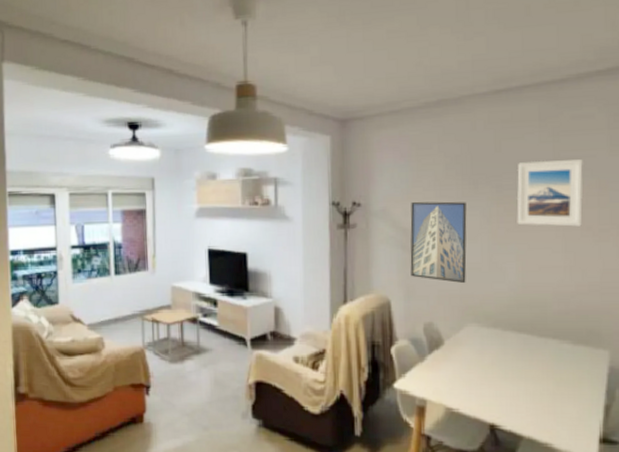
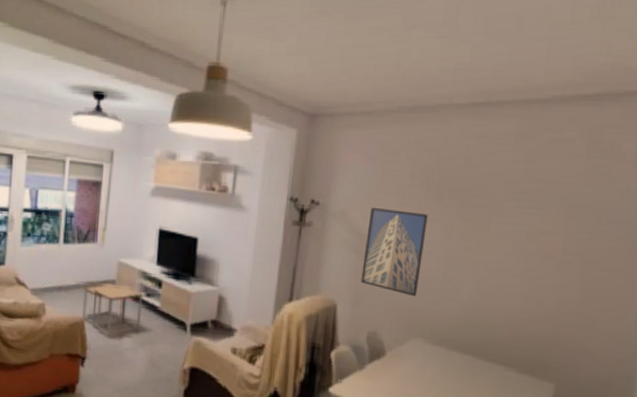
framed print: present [517,159,583,227] -> none [477,180,556,254]

